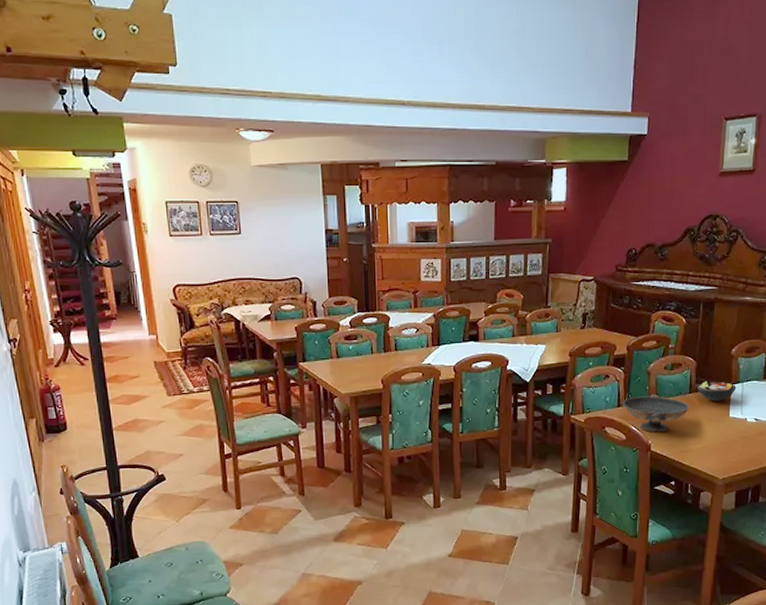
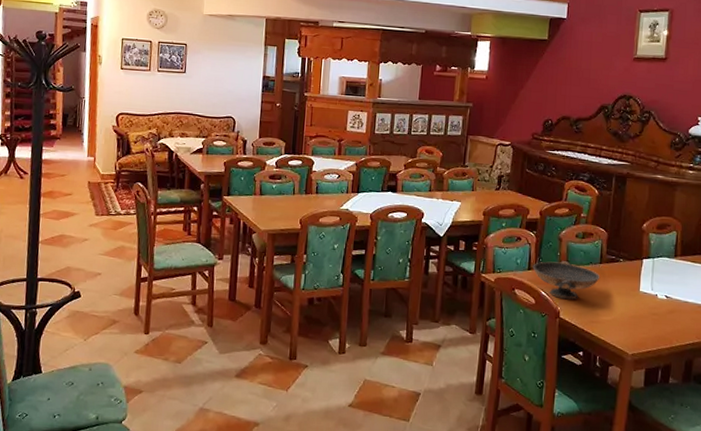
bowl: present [698,381,736,401] -> none [608,253,647,275]

